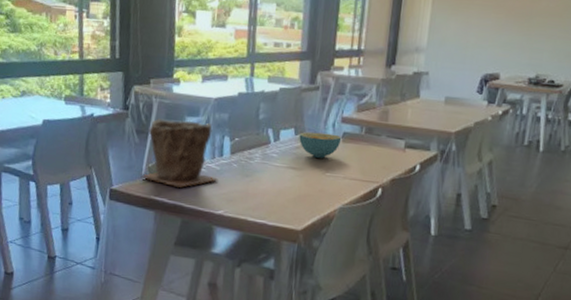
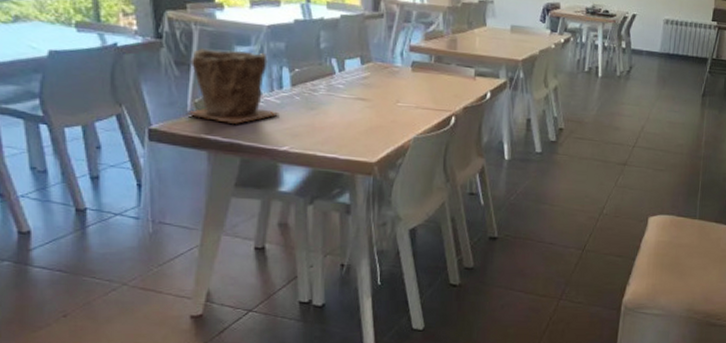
cereal bowl: present [299,132,342,158] -> none [366,61,411,88]

